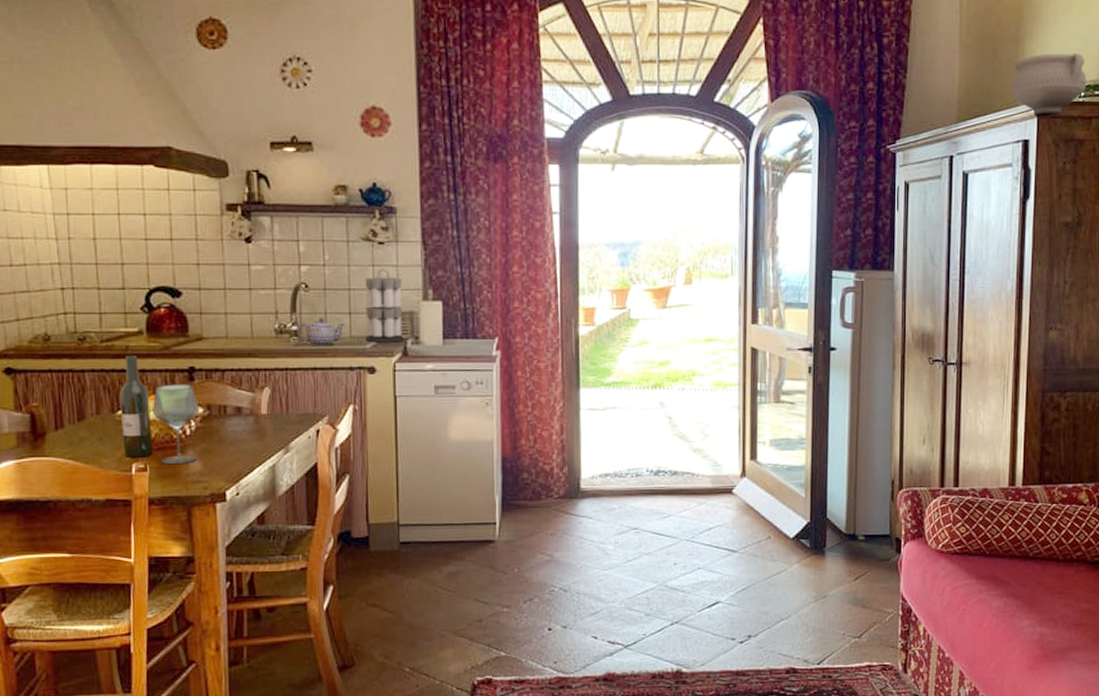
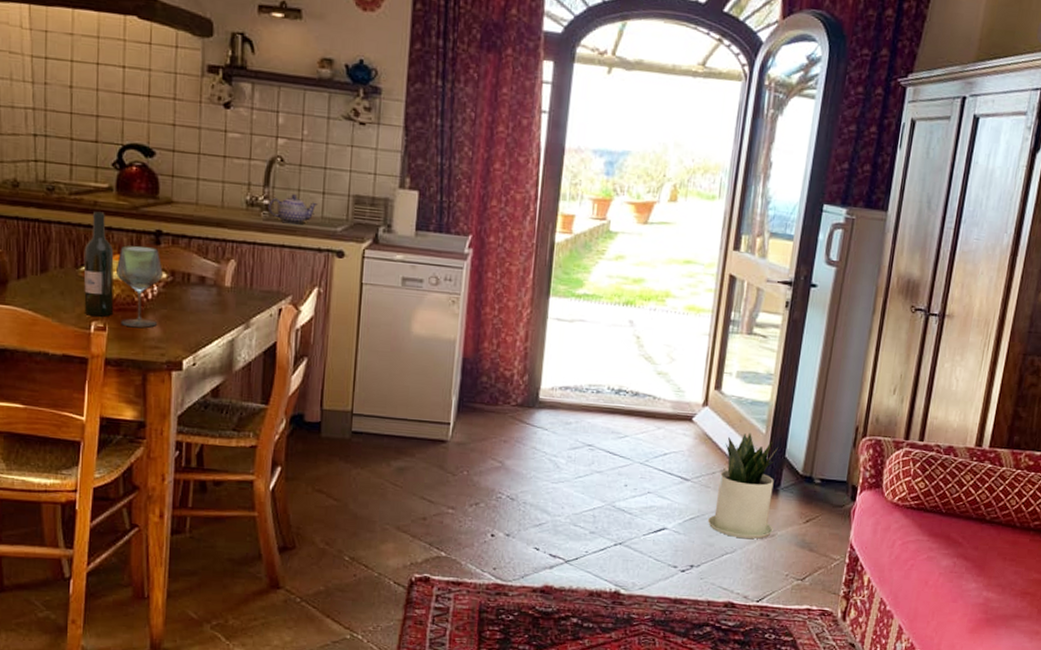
spice rack: present [364,269,404,343] -> none [337,150,380,229]
planter: none [760,498,825,603] -> present [708,432,778,539]

